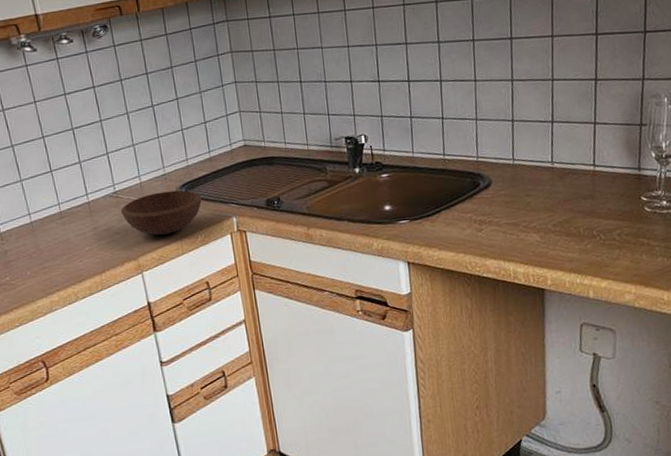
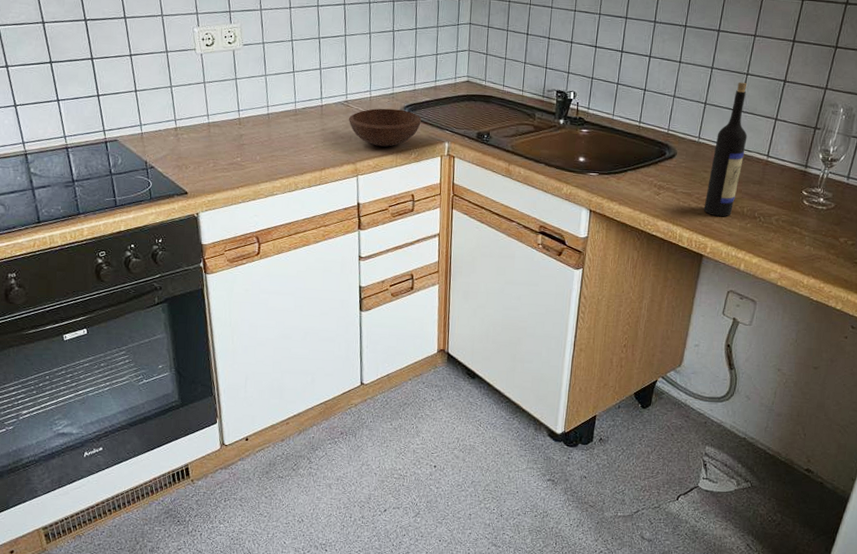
wine bottle: none [532,89,568,243] -> present [703,82,748,217]

